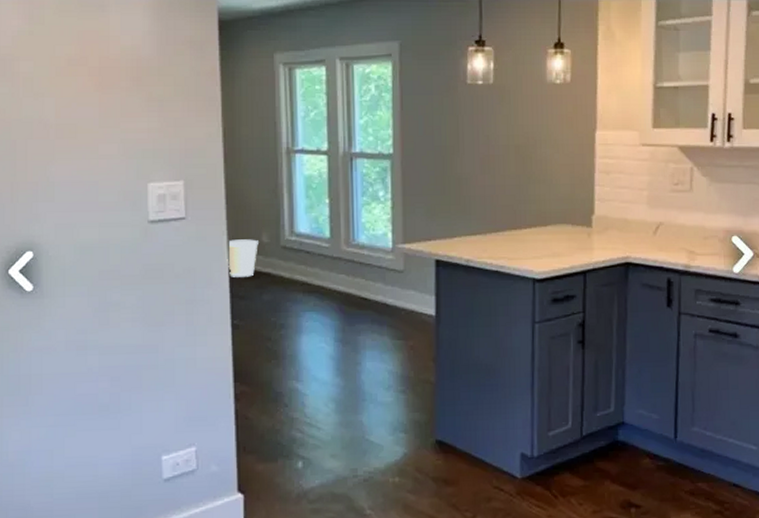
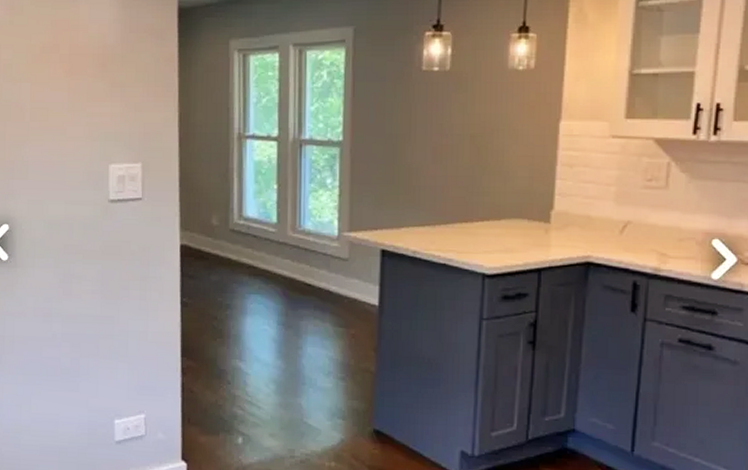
wastebasket: present [227,239,258,277] -> none [178,221,209,257]

